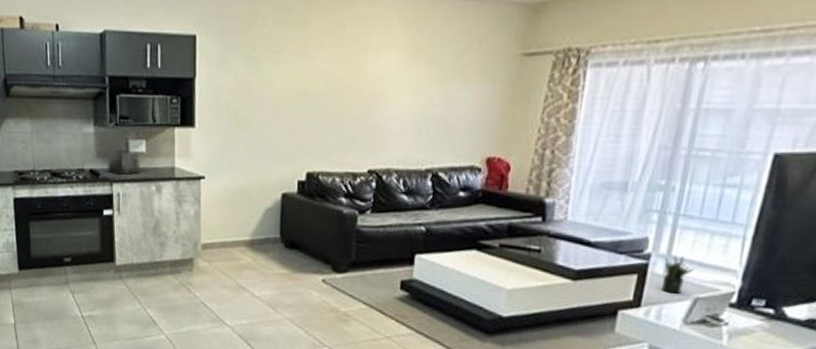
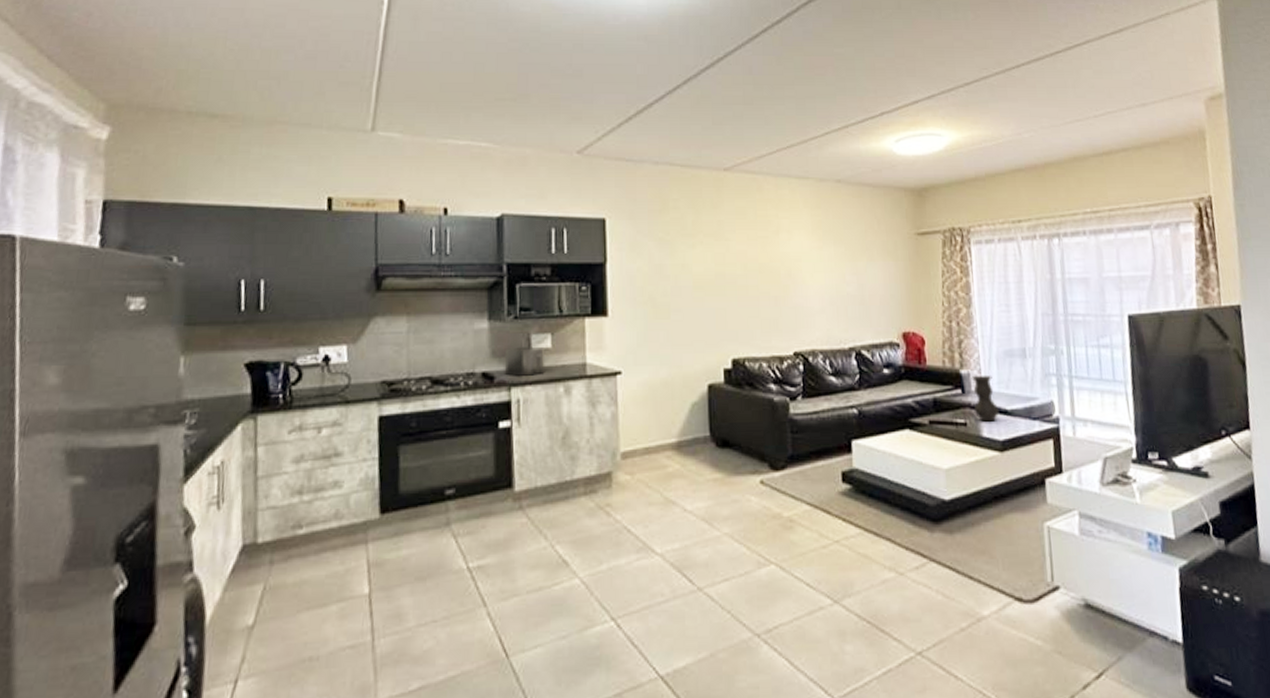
vase: none [551,205,582,251] -> present [971,374,999,422]
potted plant: present [662,255,696,294] -> none [1071,416,1097,455]

